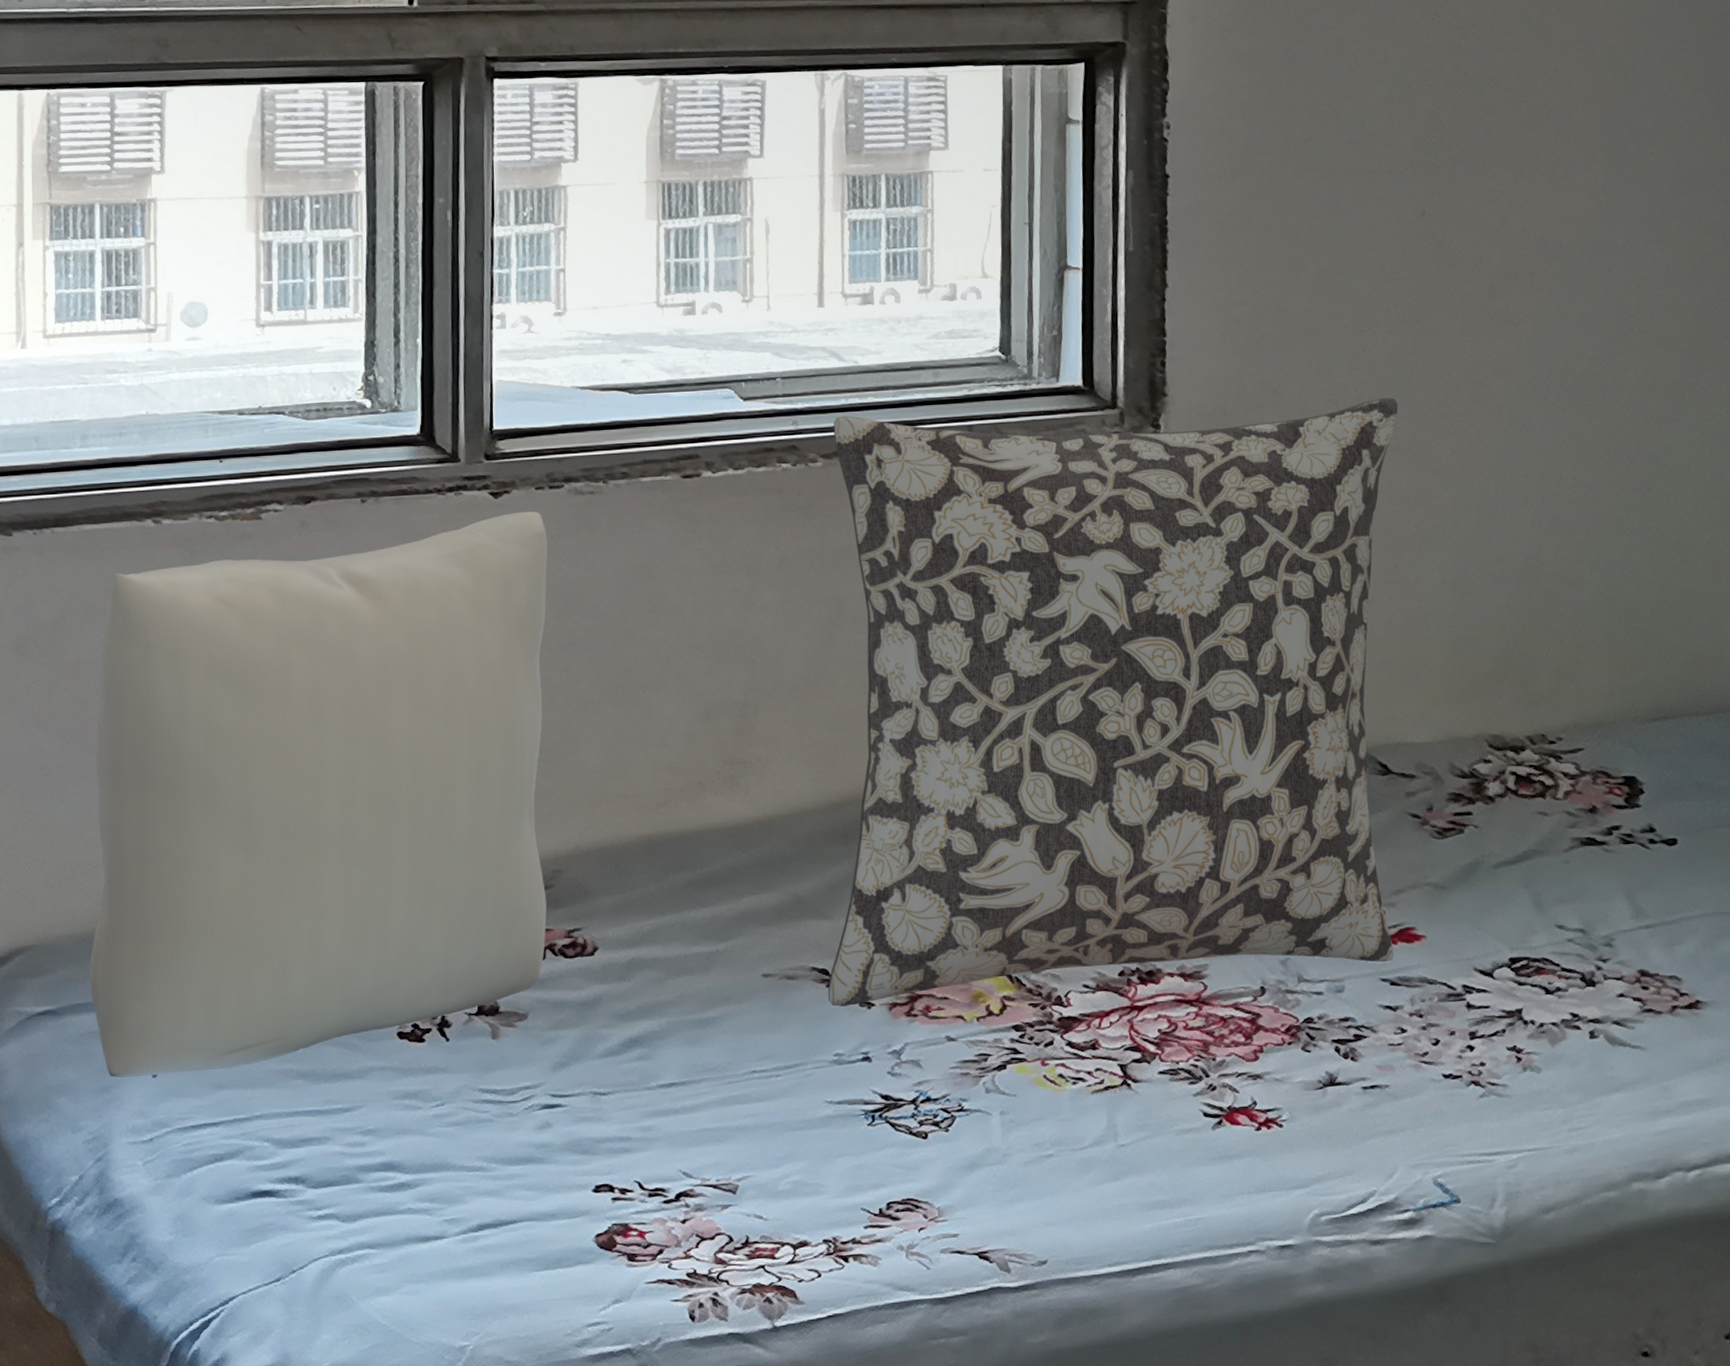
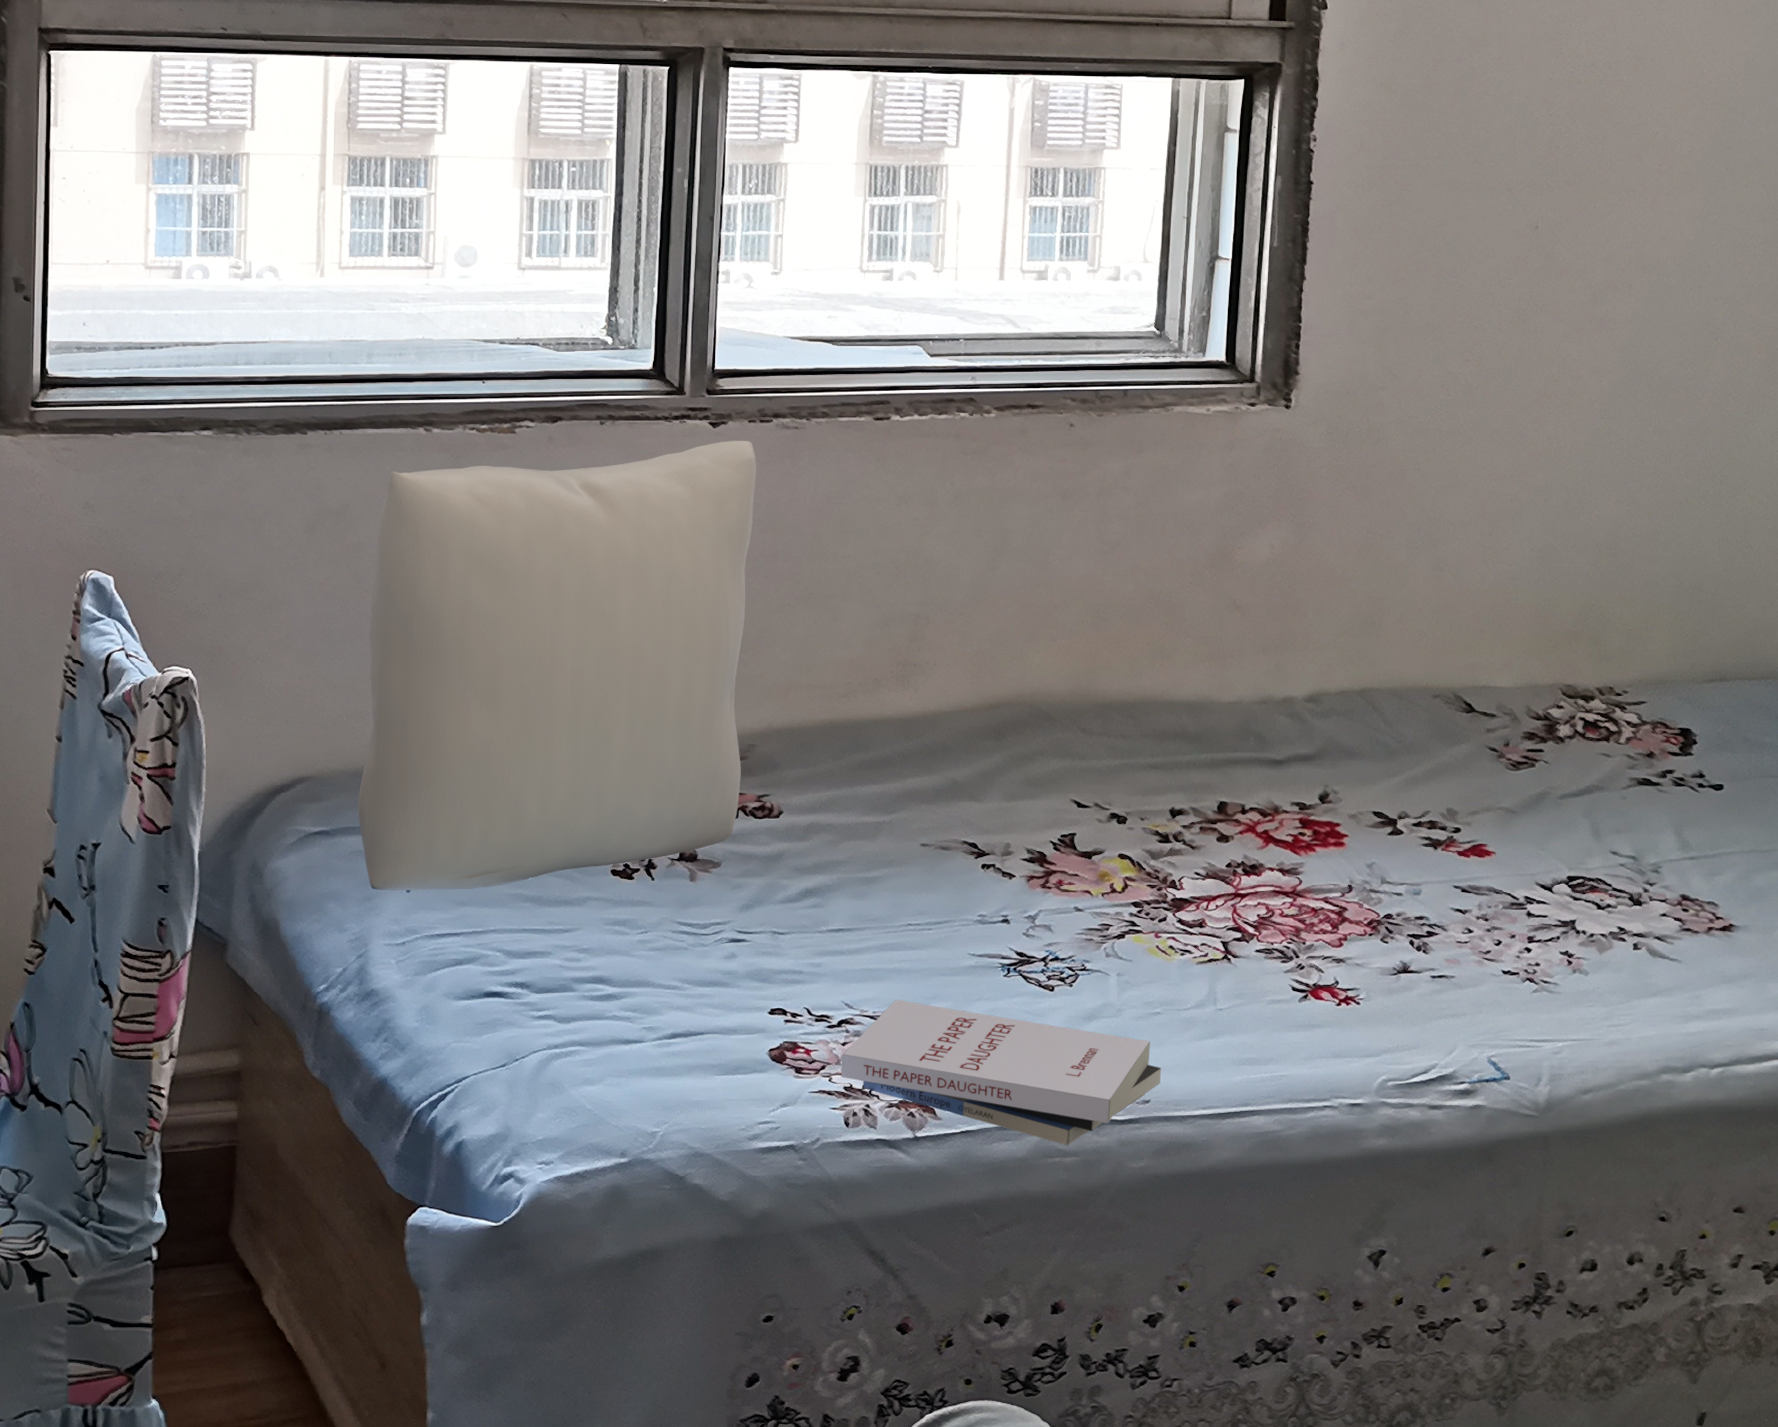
books: none [682,1163,1059,1323] -> present [841,1000,1162,1145]
pillow: present [827,398,1399,1007] -> none [975,375,1503,876]

